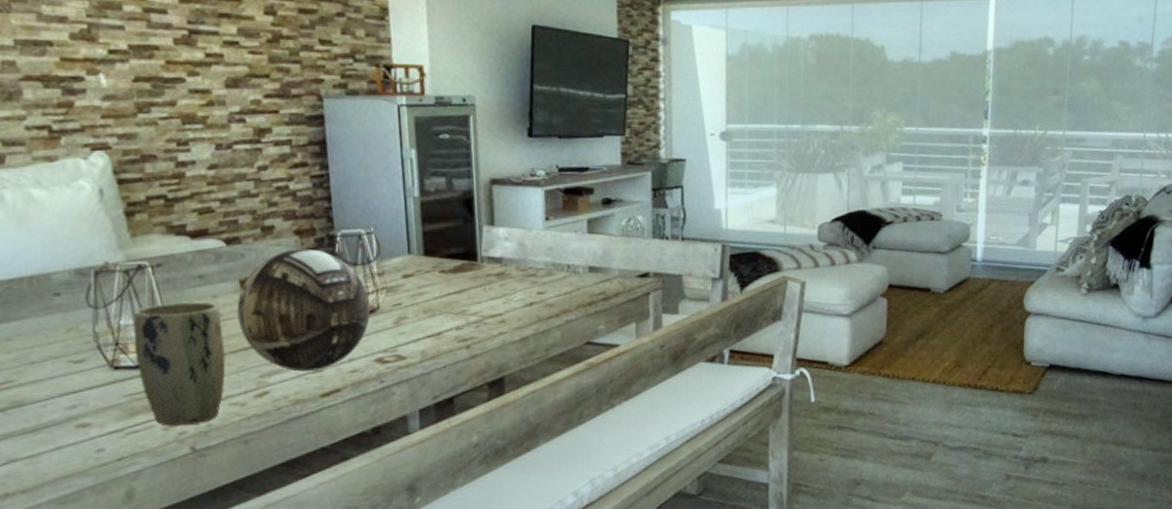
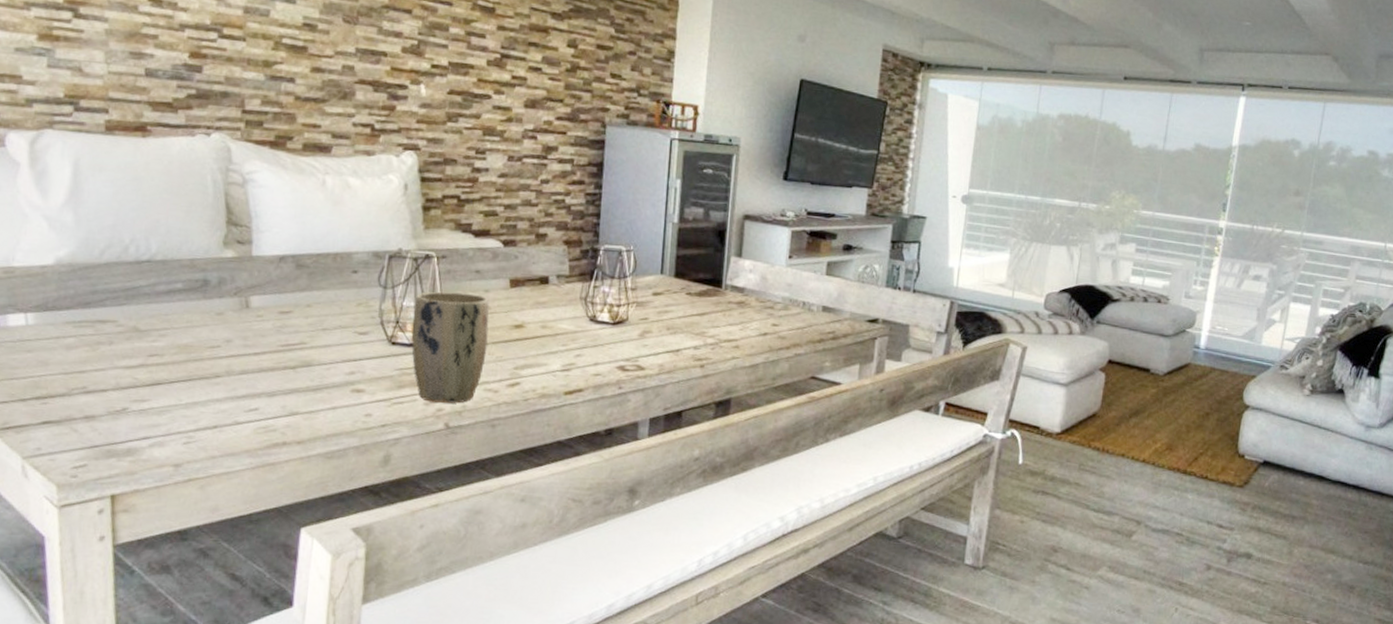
decorative bowl: present [237,248,371,372] -> none [503,257,621,370]

